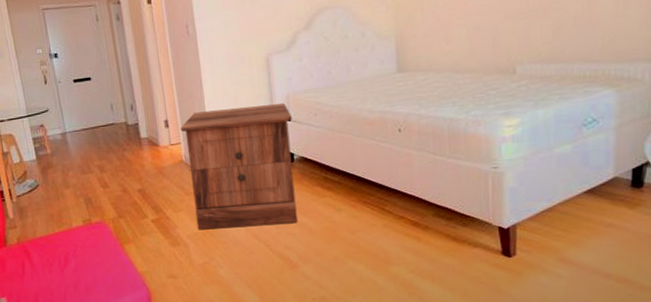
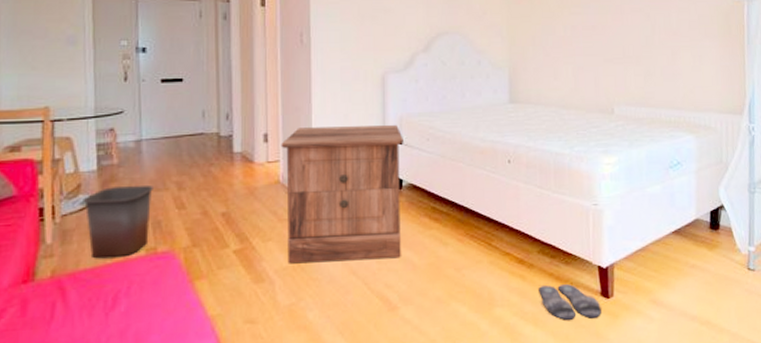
waste bin: none [30,170,84,229] -> present [83,186,155,259]
slippers: none [435,244,503,277] -> present [538,284,601,320]

